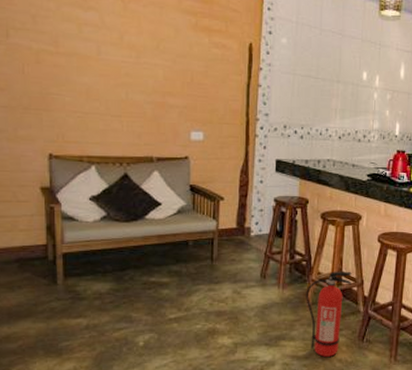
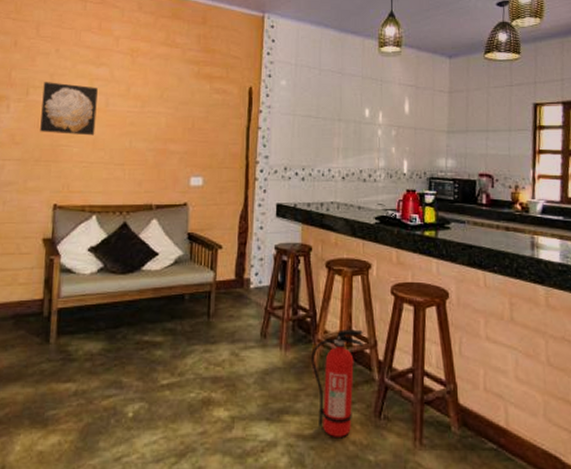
wall art: none [25,24,88,85] -> present [40,82,98,136]

